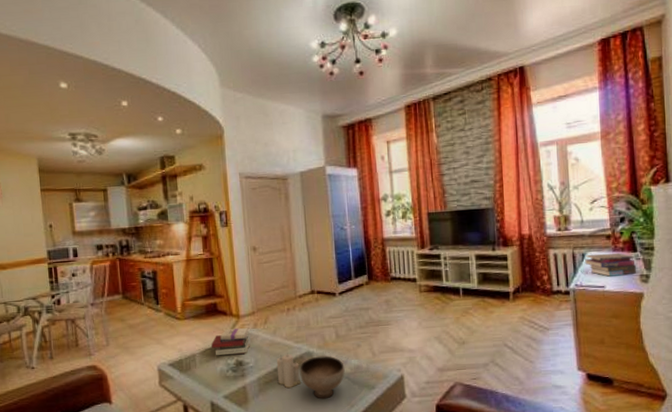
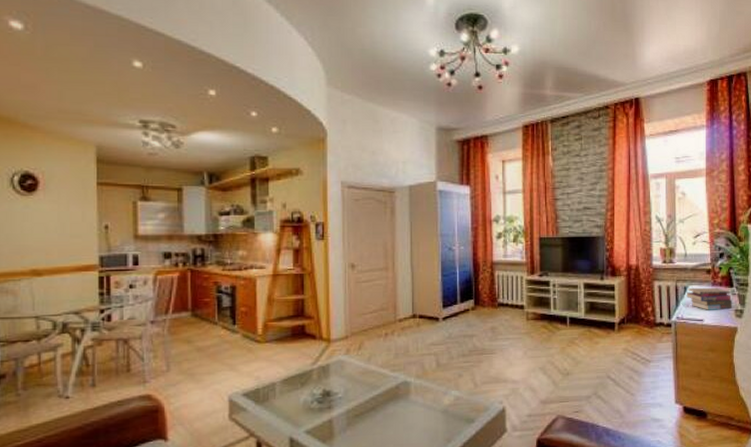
books: present [211,328,250,356] -> none [294,354,340,385]
candle: present [276,353,301,389] -> none [369,383,394,422]
bowl: present [299,356,345,399] -> none [394,386,444,434]

